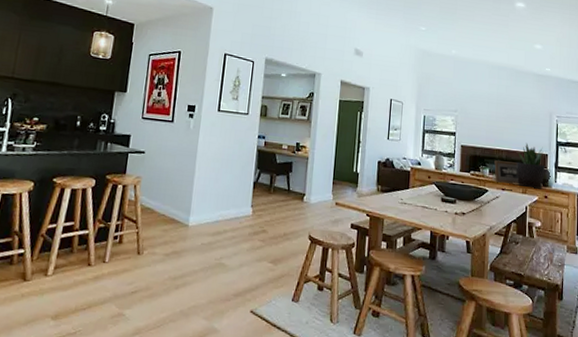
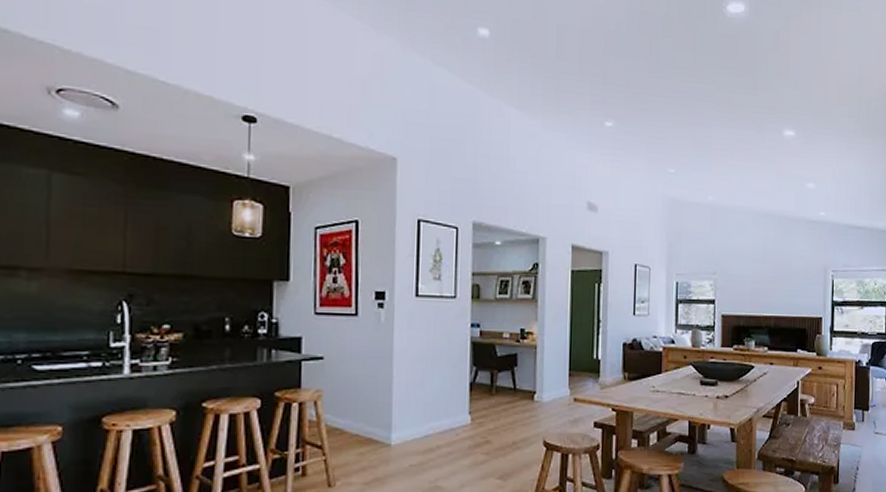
picture frame: present [494,160,519,184] -> none [761,330,789,356]
planter: present [517,142,546,189] -> none [787,305,820,360]

